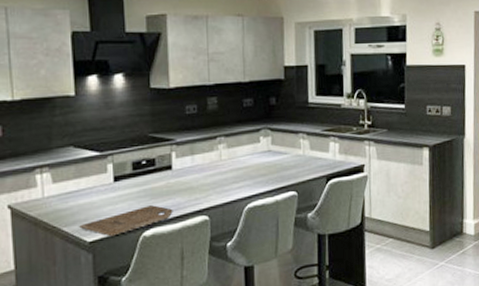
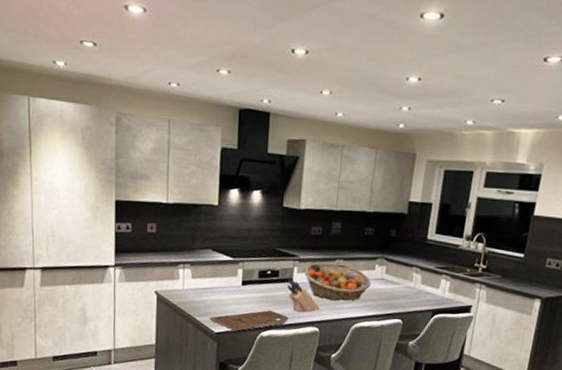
knife block: none [167,166,207,202] -> present [287,279,321,312]
fruit basket: none [184,141,258,183] -> present [304,263,371,301]

